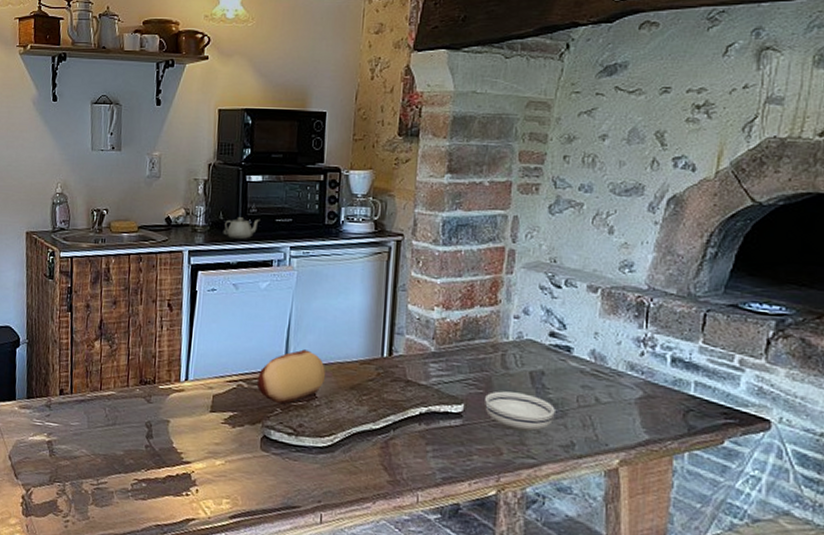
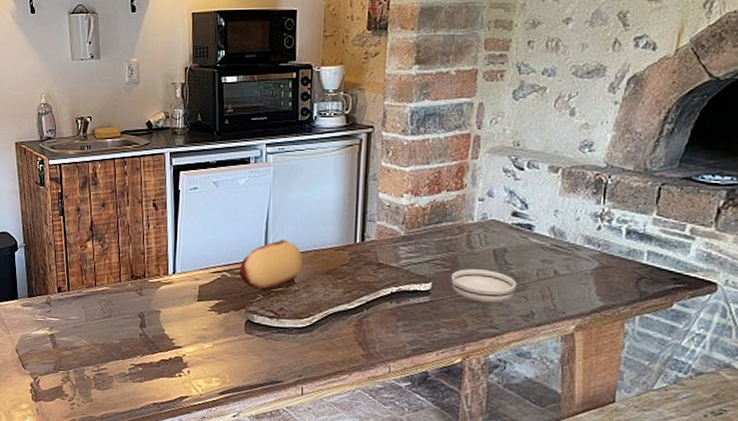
teapot: present [223,217,261,240] -> none [202,118,237,140]

